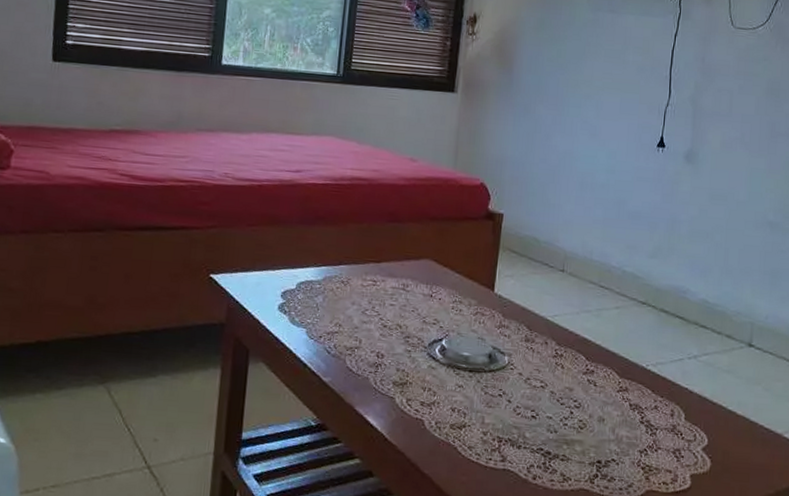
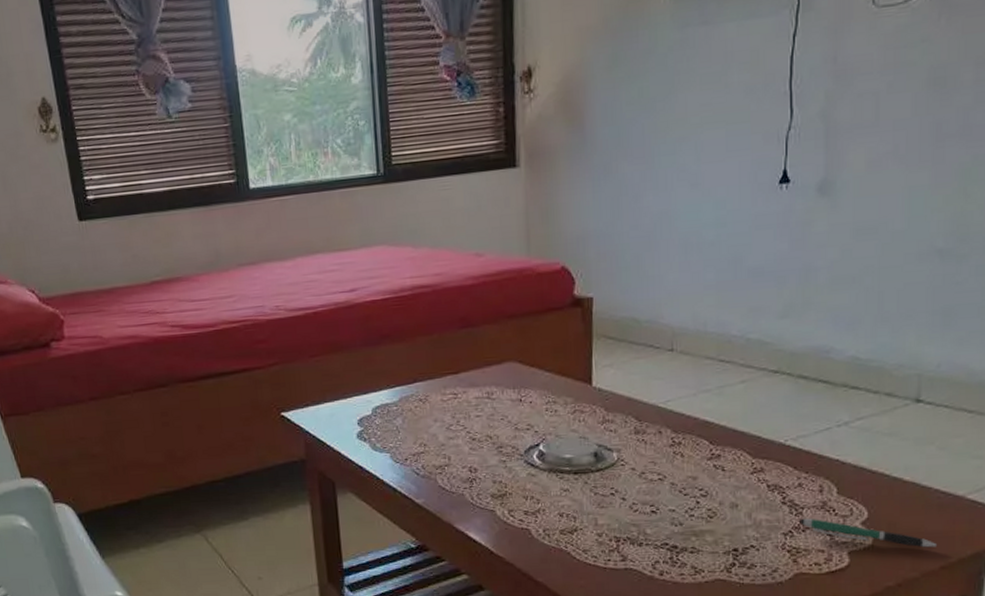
pen: none [653,438,759,478] -> present [799,518,936,548]

